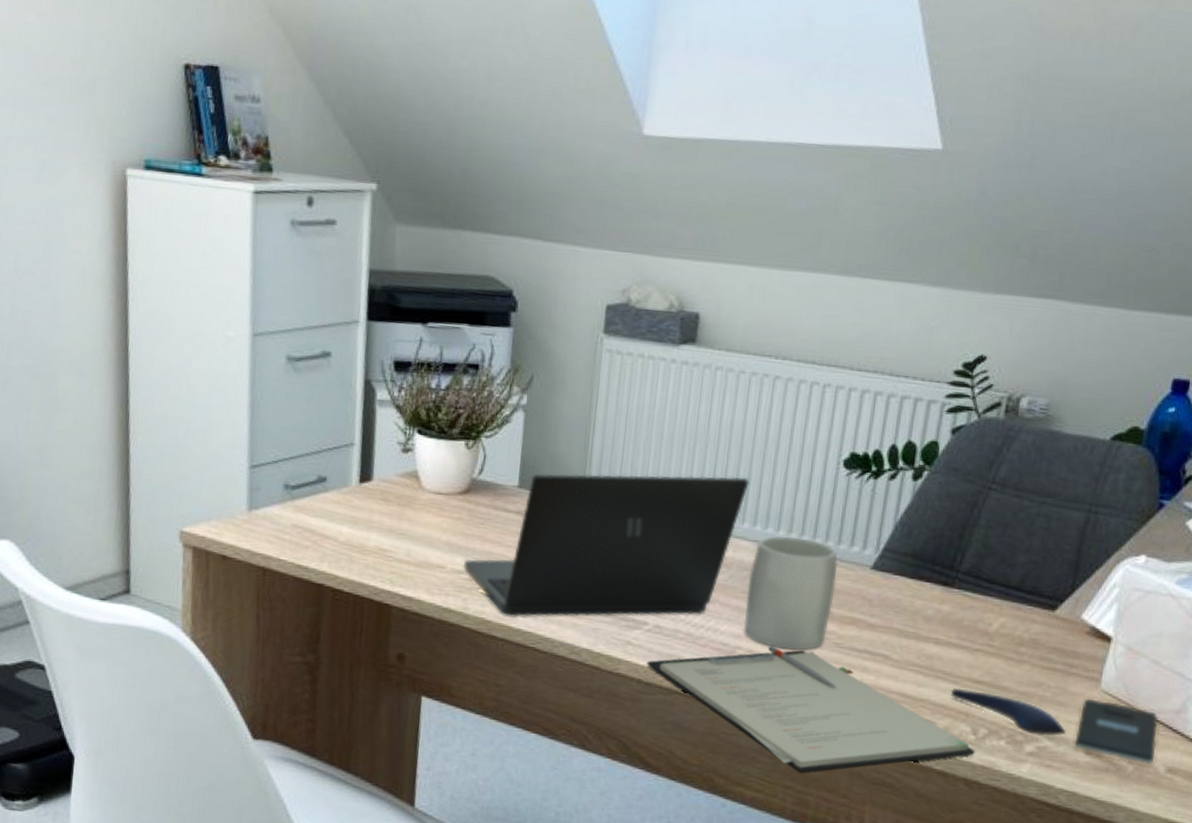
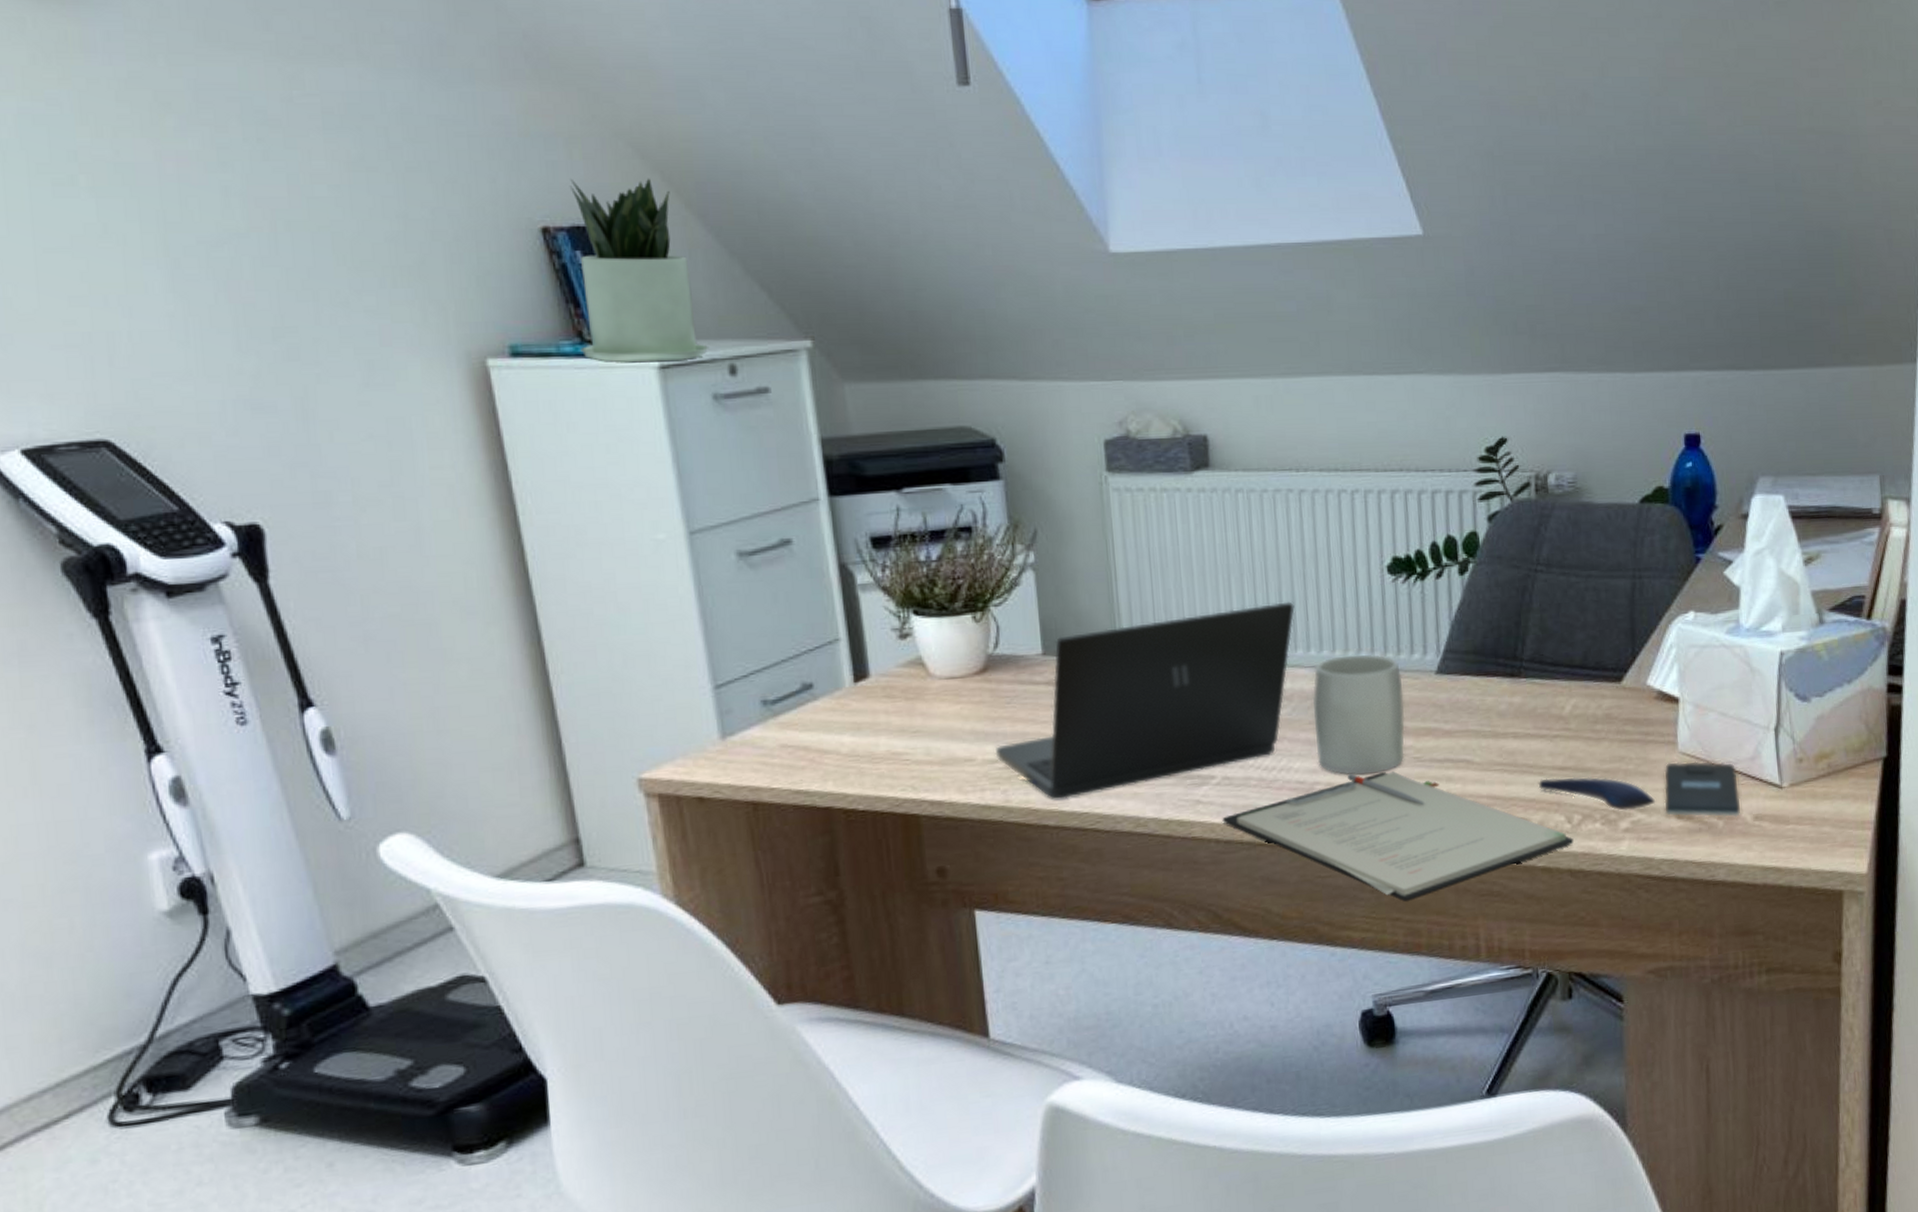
planter: none [197,25,295,189] -> present [569,178,710,363]

